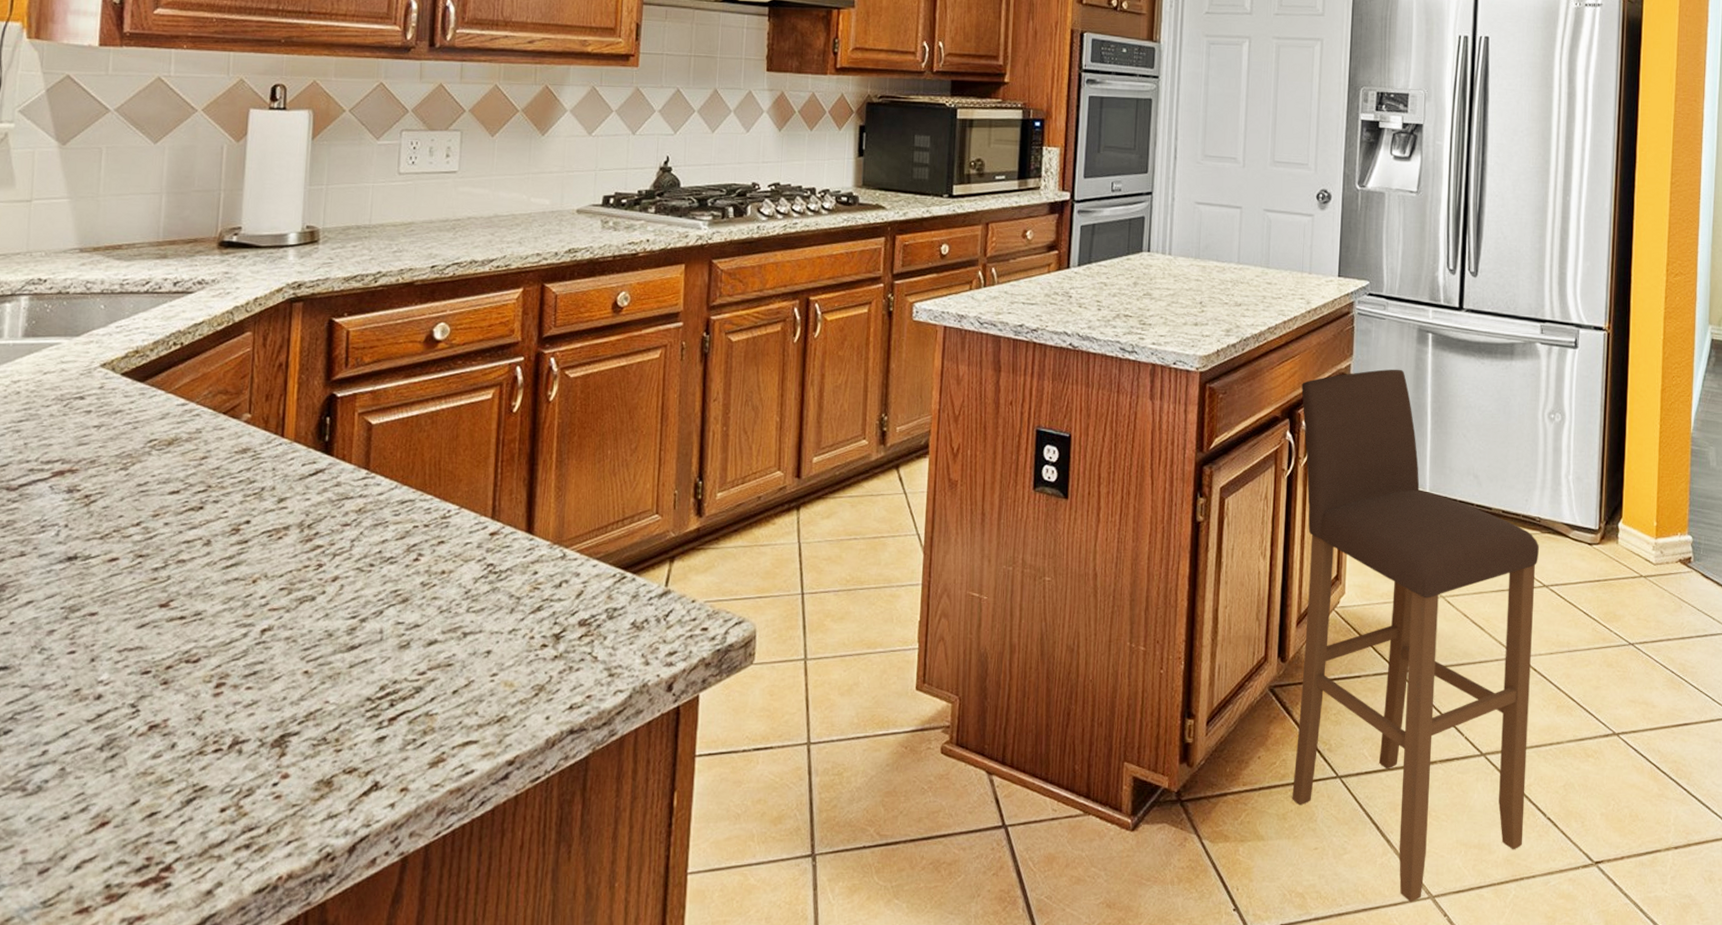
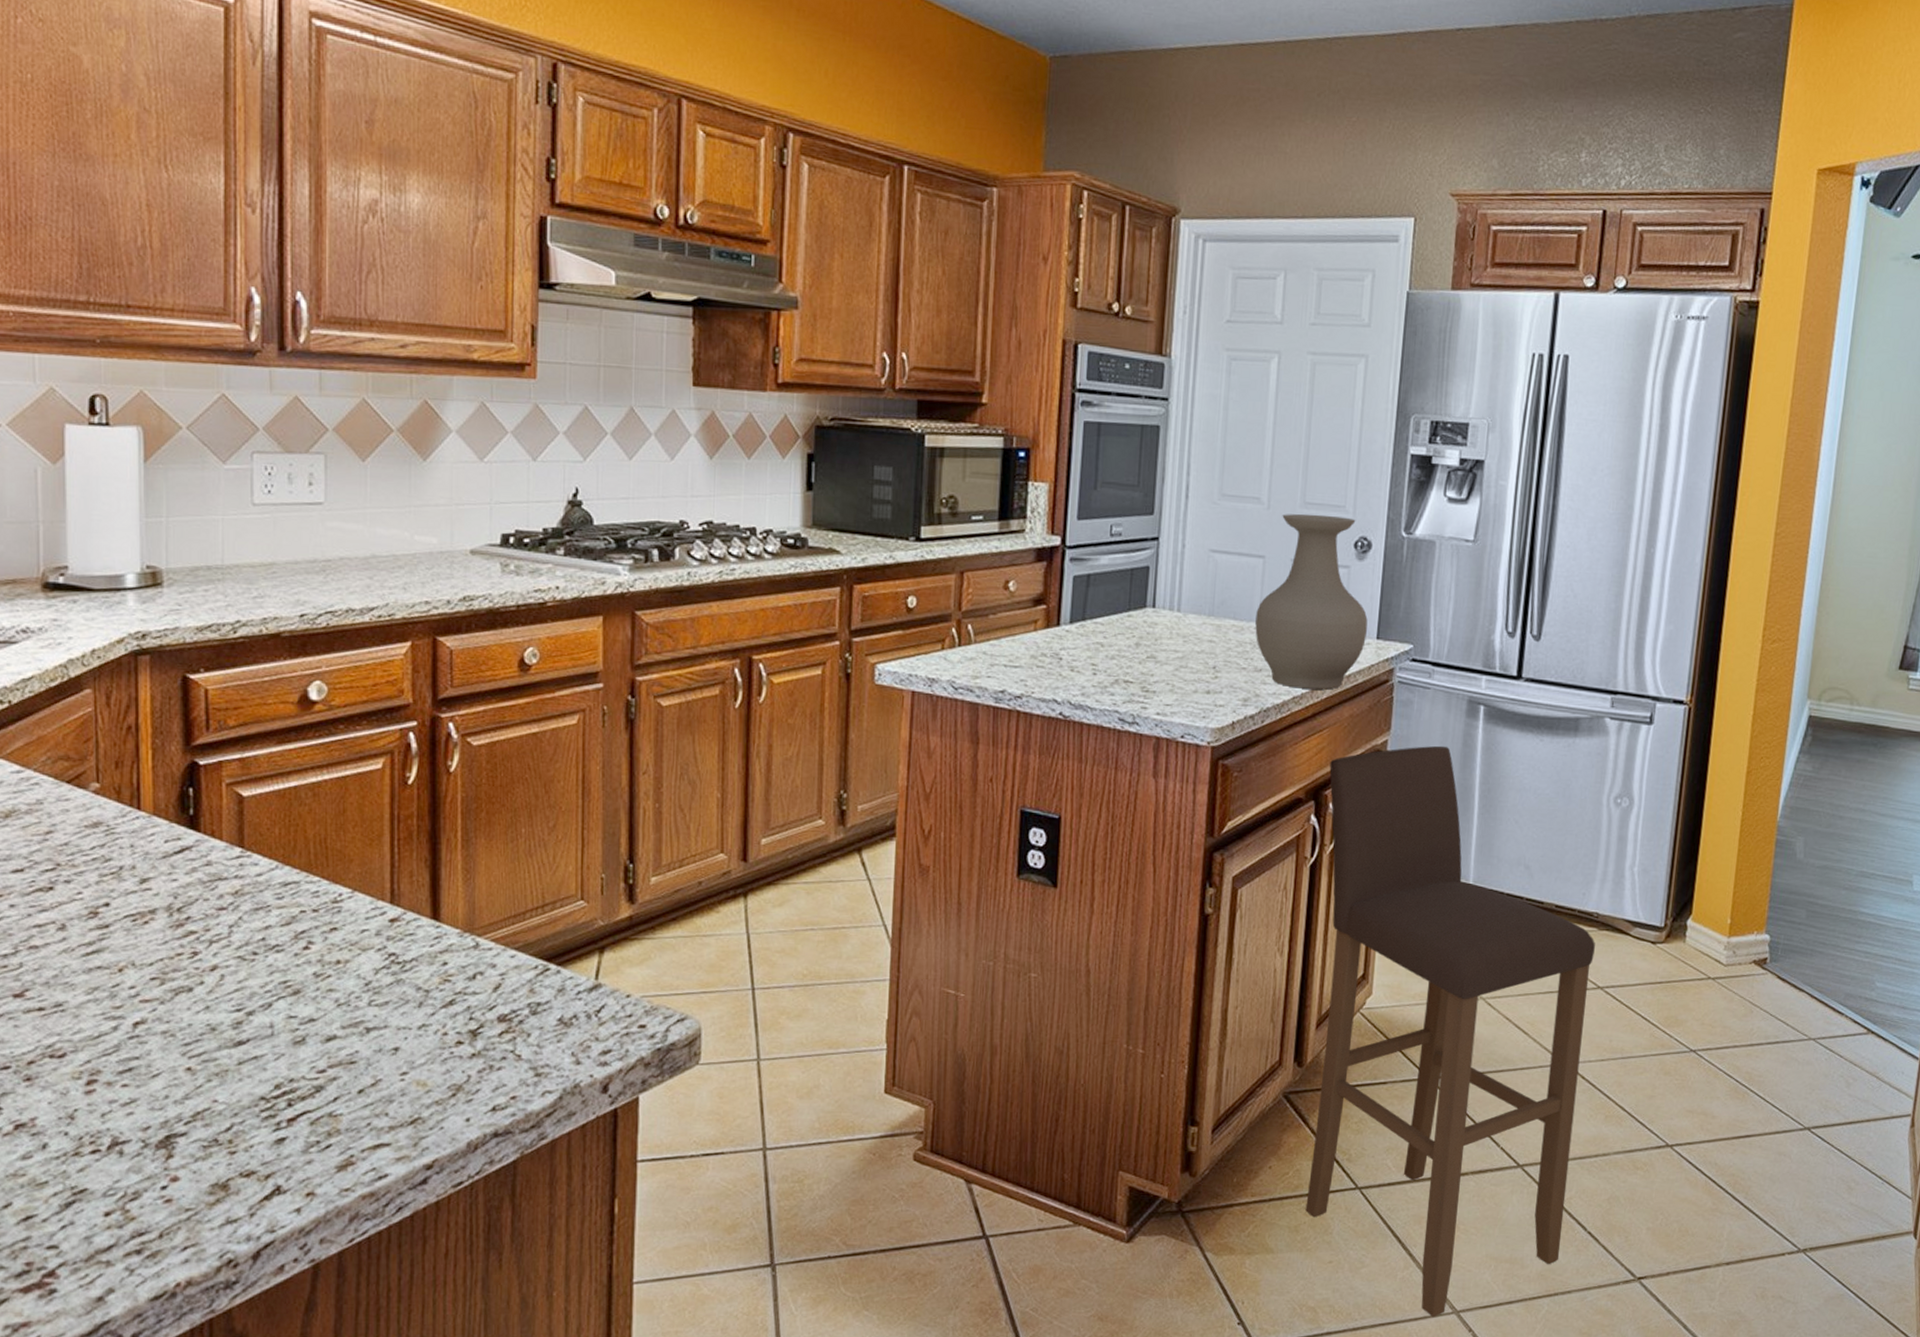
vase: none [1235,170,1330,321] -> present [1255,513,1368,690]

